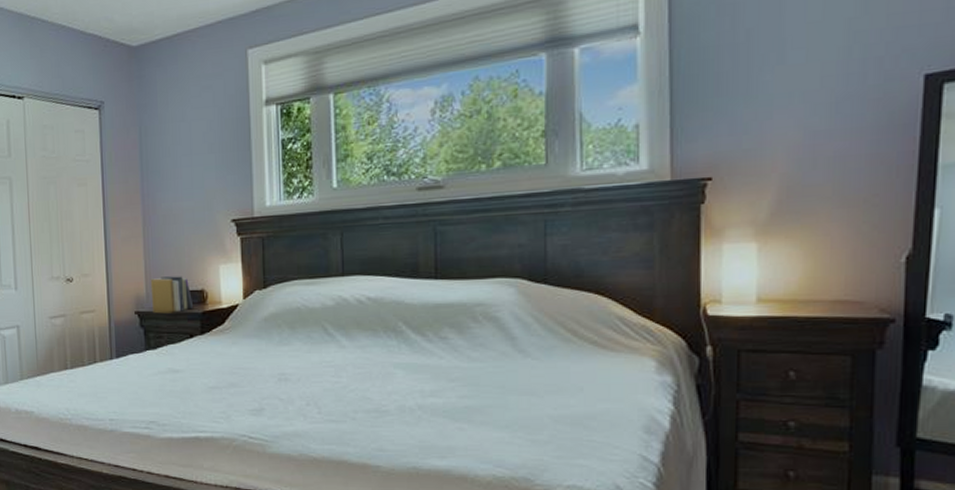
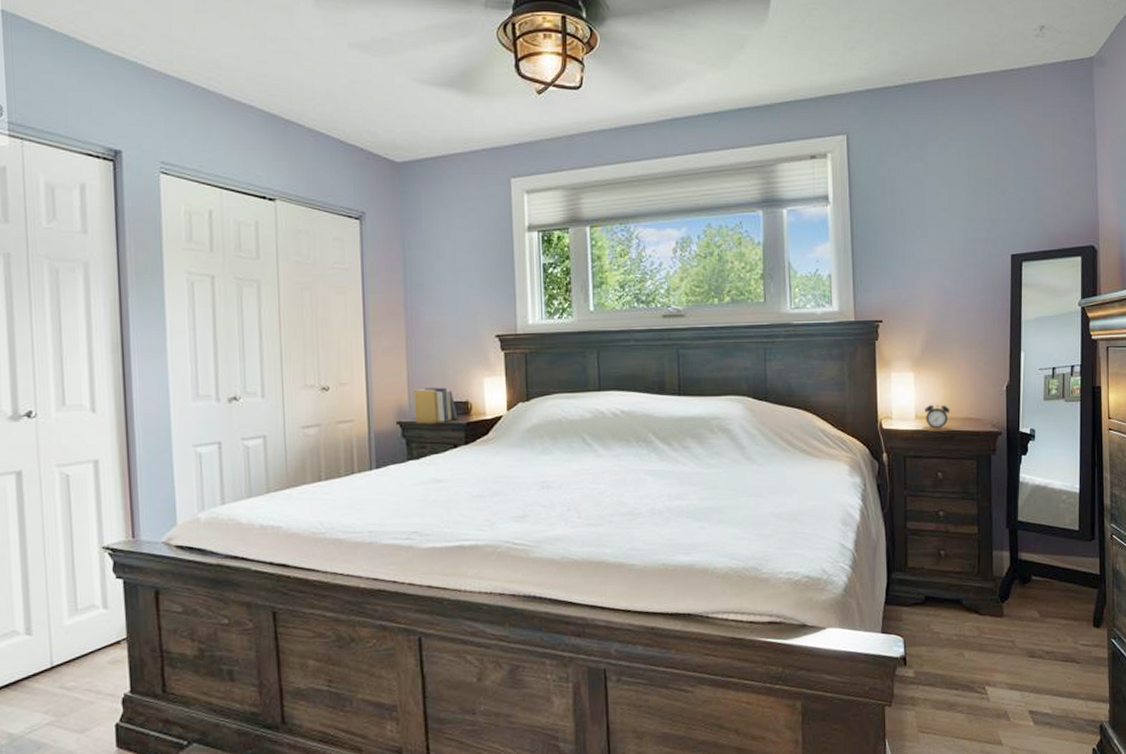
alarm clock: none [766,280,812,320] -> present [921,402,950,433]

